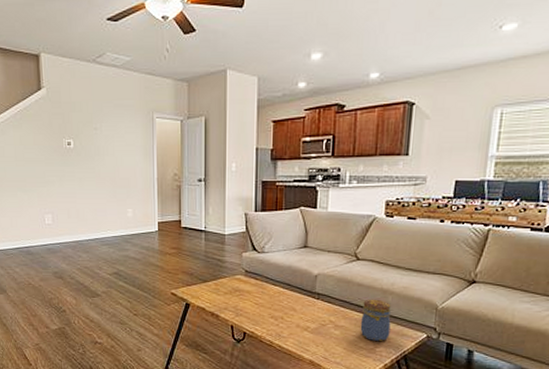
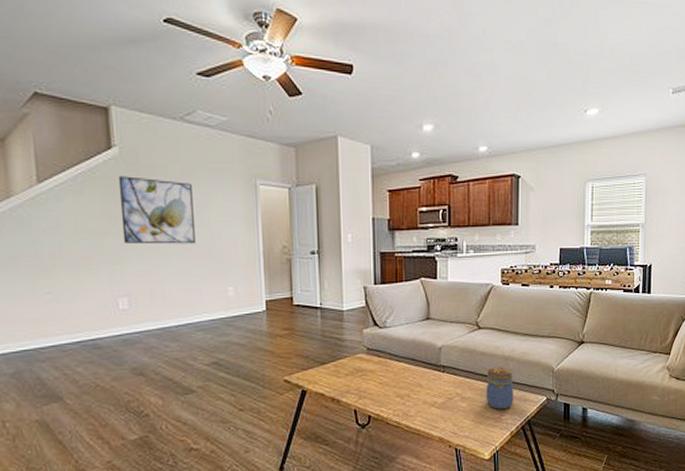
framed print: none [45,113,103,171] -> present [118,176,195,245]

